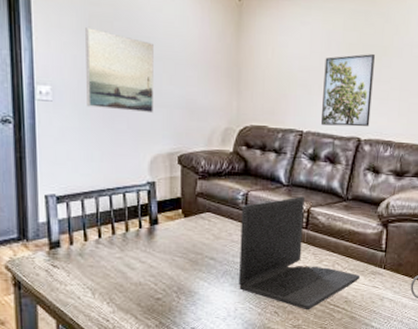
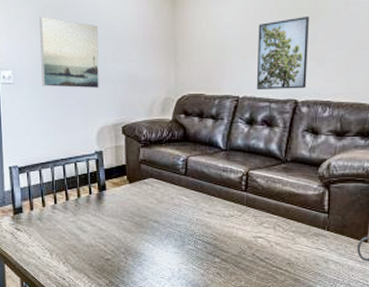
laptop: present [239,196,360,310] -> none [182,160,302,272]

